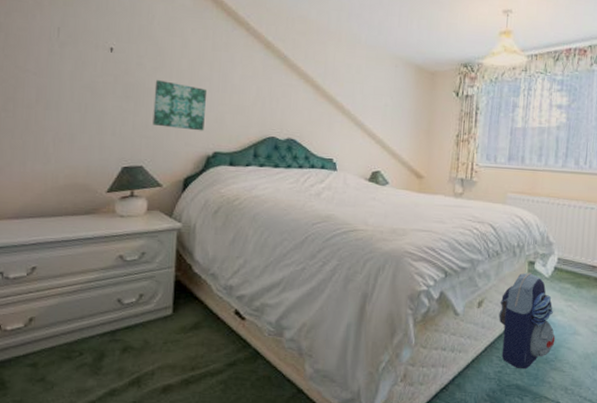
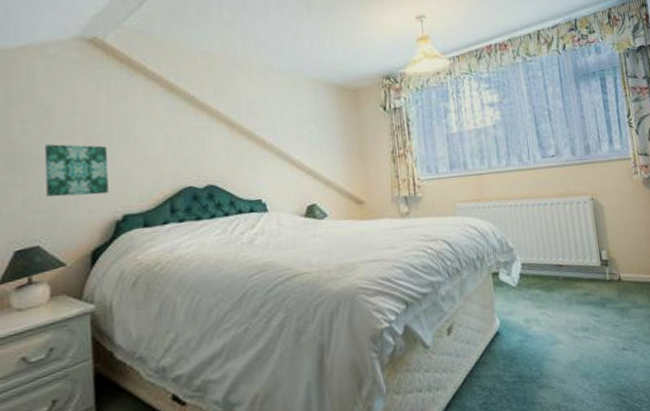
backpack: present [498,273,556,370] -> none [470,285,537,395]

